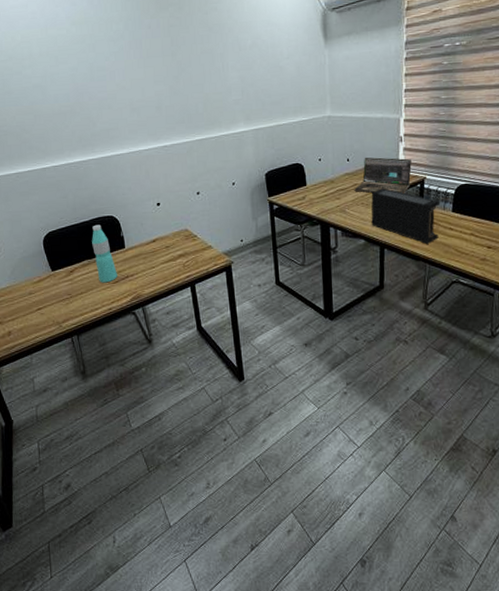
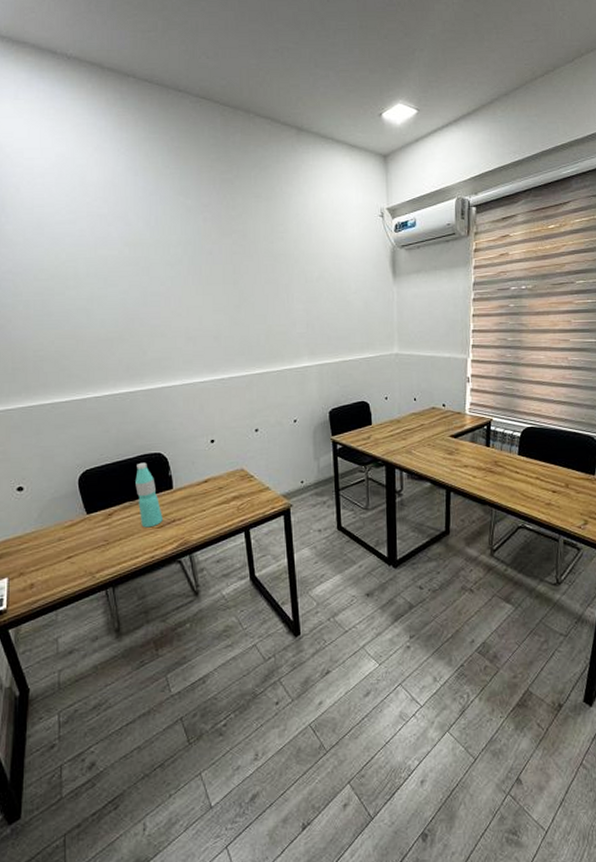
laptop: present [354,157,412,194] -> none [421,397,479,435]
speaker: present [371,187,441,244] -> none [437,428,507,488]

